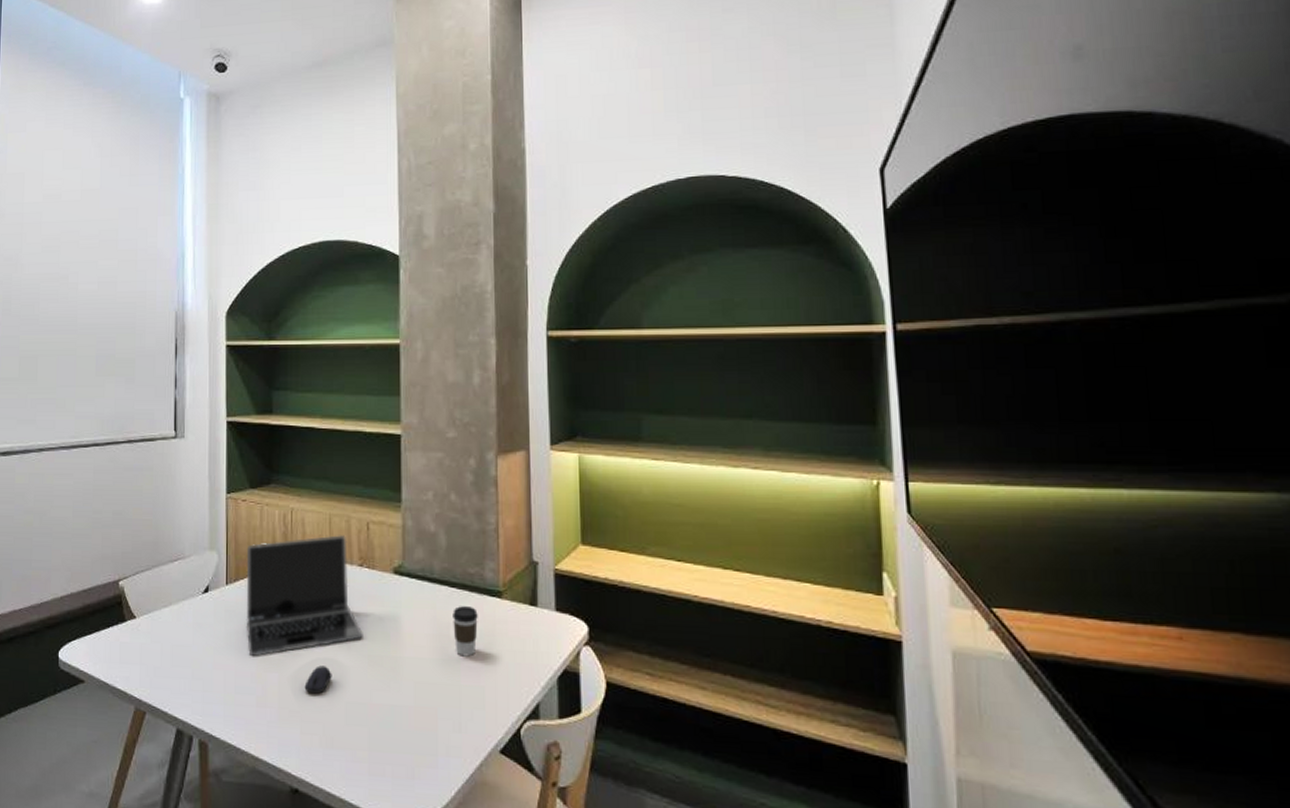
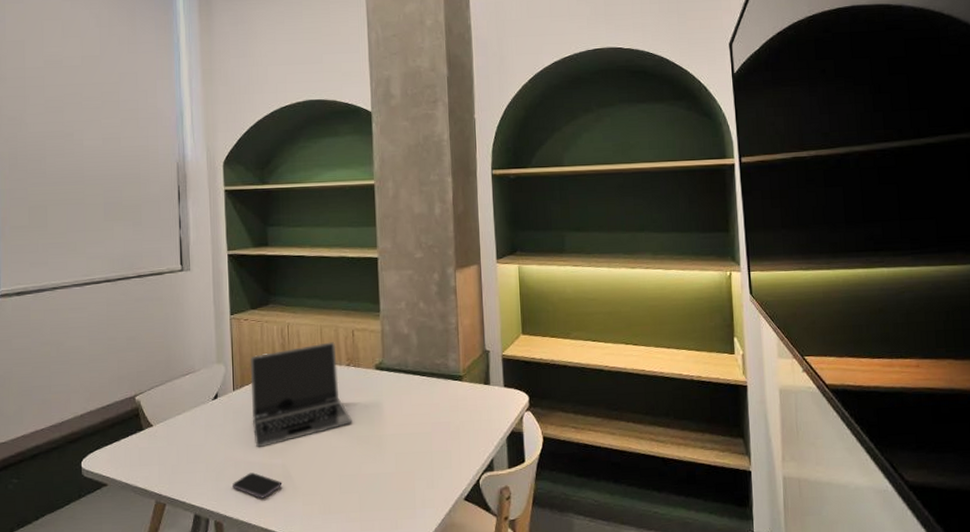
smartphone: none [221,686,277,720] -> present [233,472,281,499]
computer mouse: present [304,665,332,694] -> none [304,448,328,472]
coffee cup: present [453,606,478,657] -> none [424,390,444,429]

